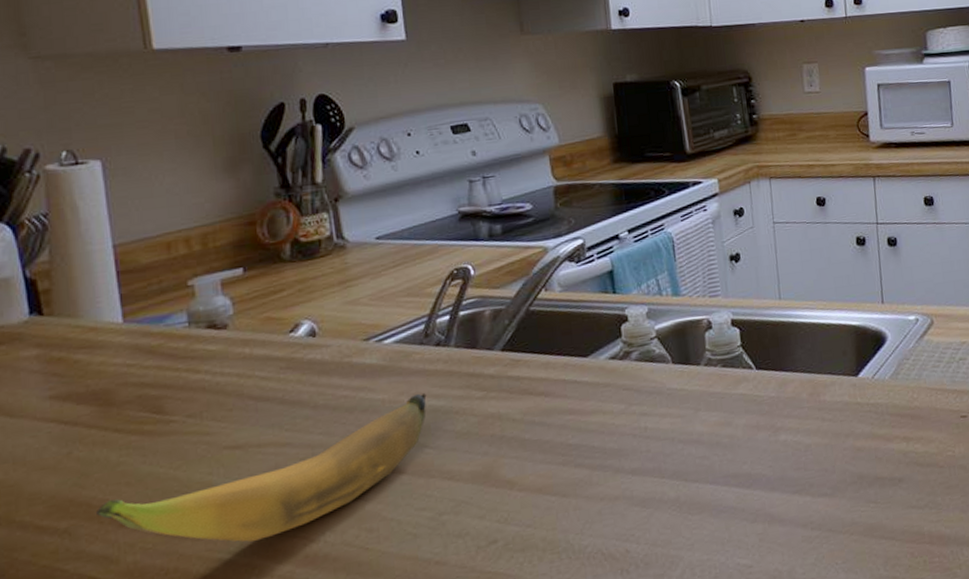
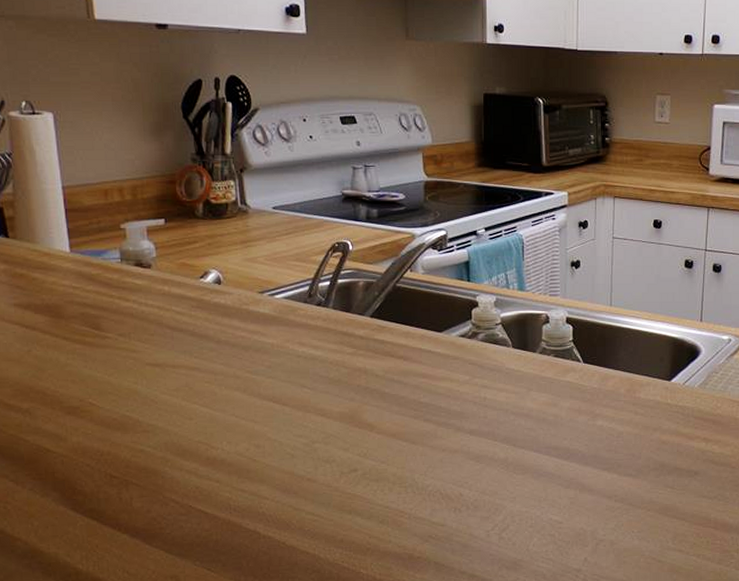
banana: present [97,392,427,542] -> none [50,342,307,440]

